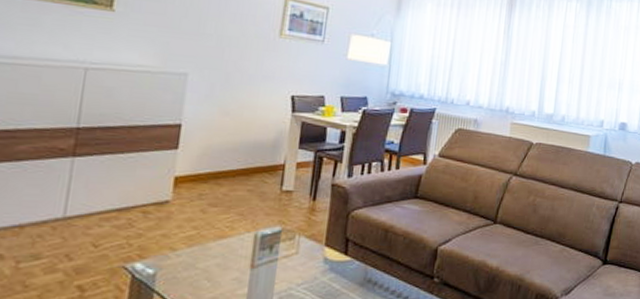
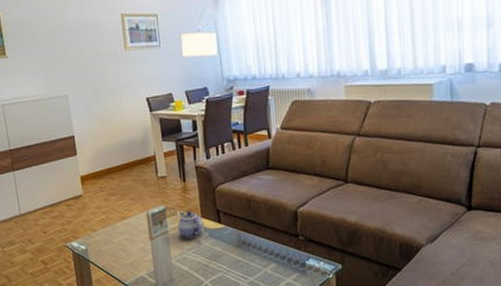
teapot: none [291,236,326,272] -> present [177,210,204,239]

